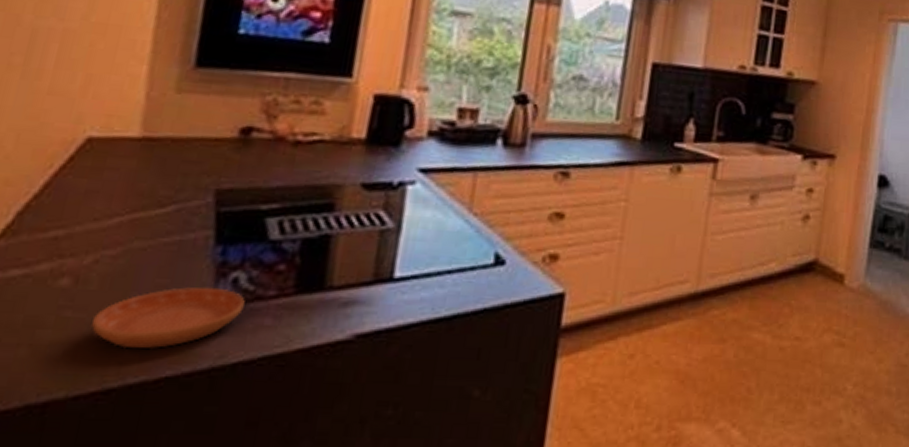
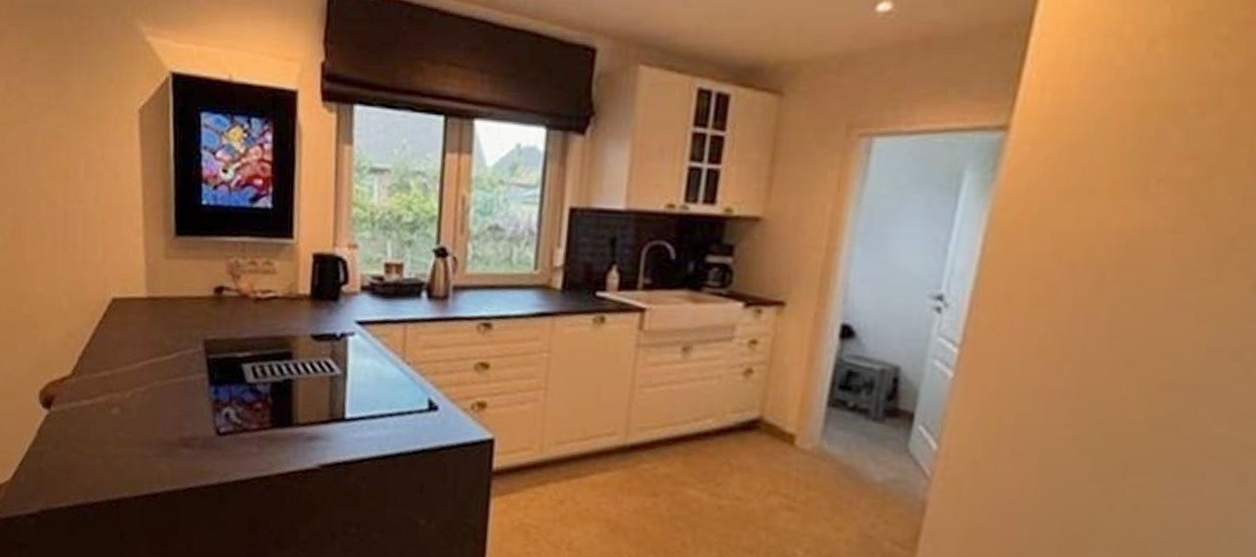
saucer: present [91,286,245,349] -> none [138,419,236,465]

